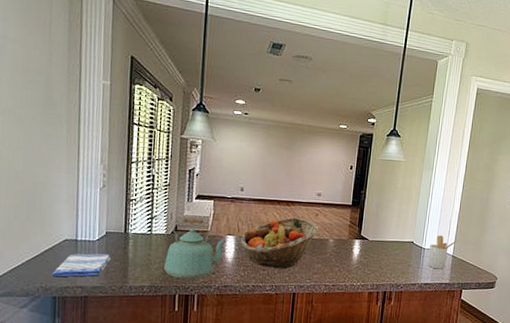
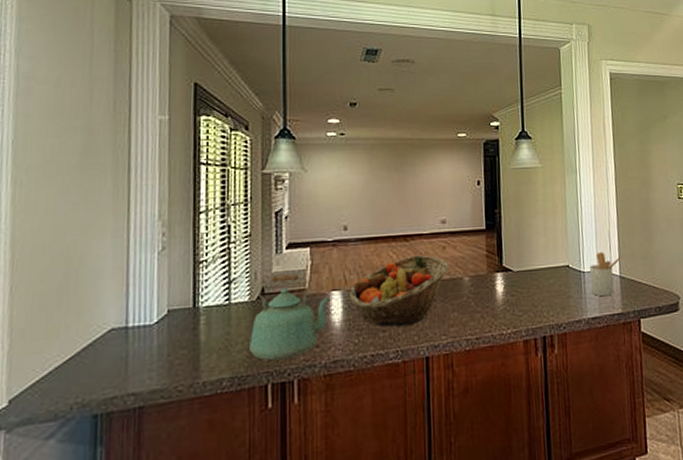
dish towel: present [51,253,112,277] -> none [91,339,177,386]

